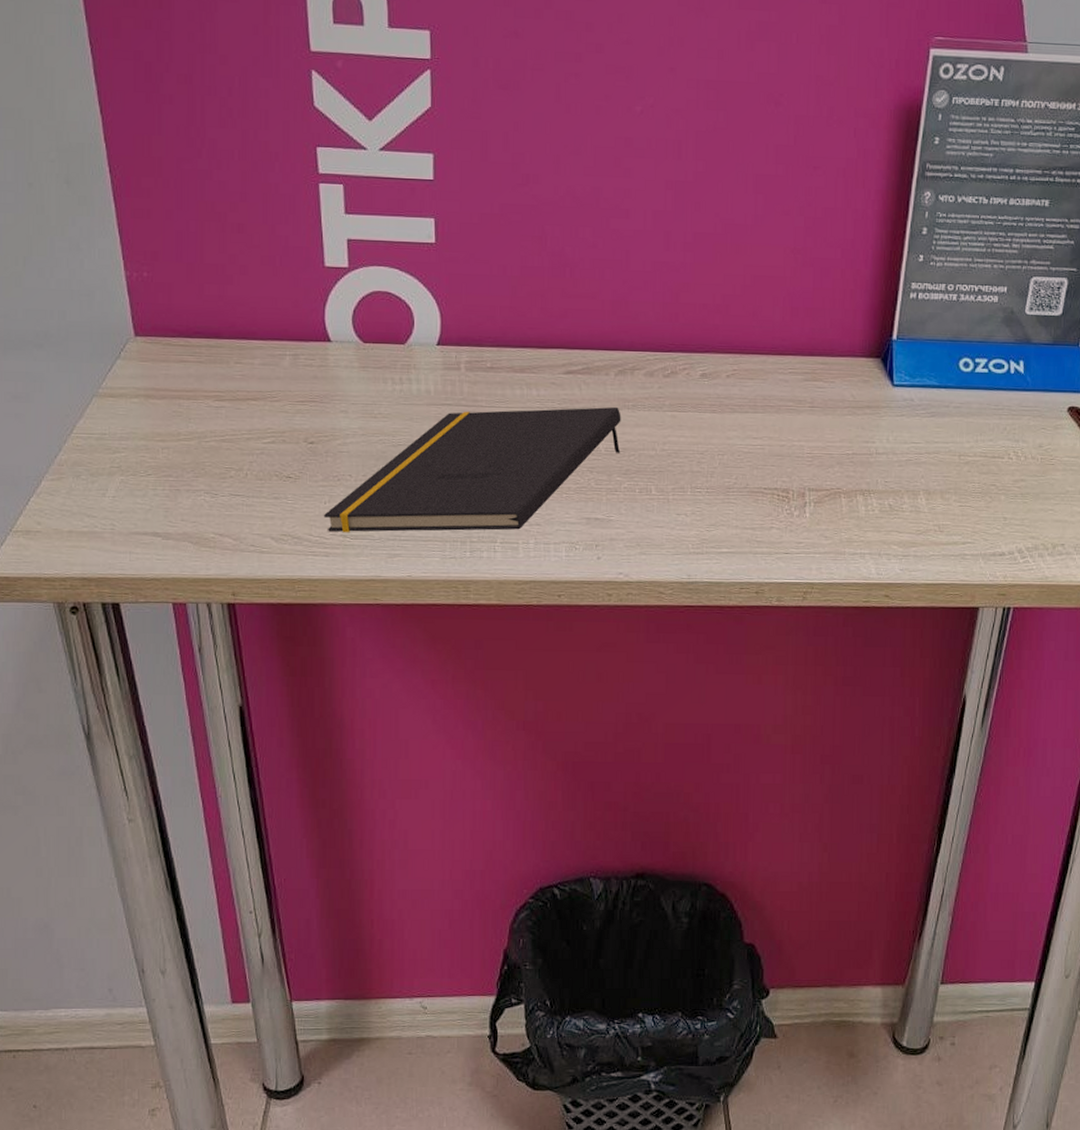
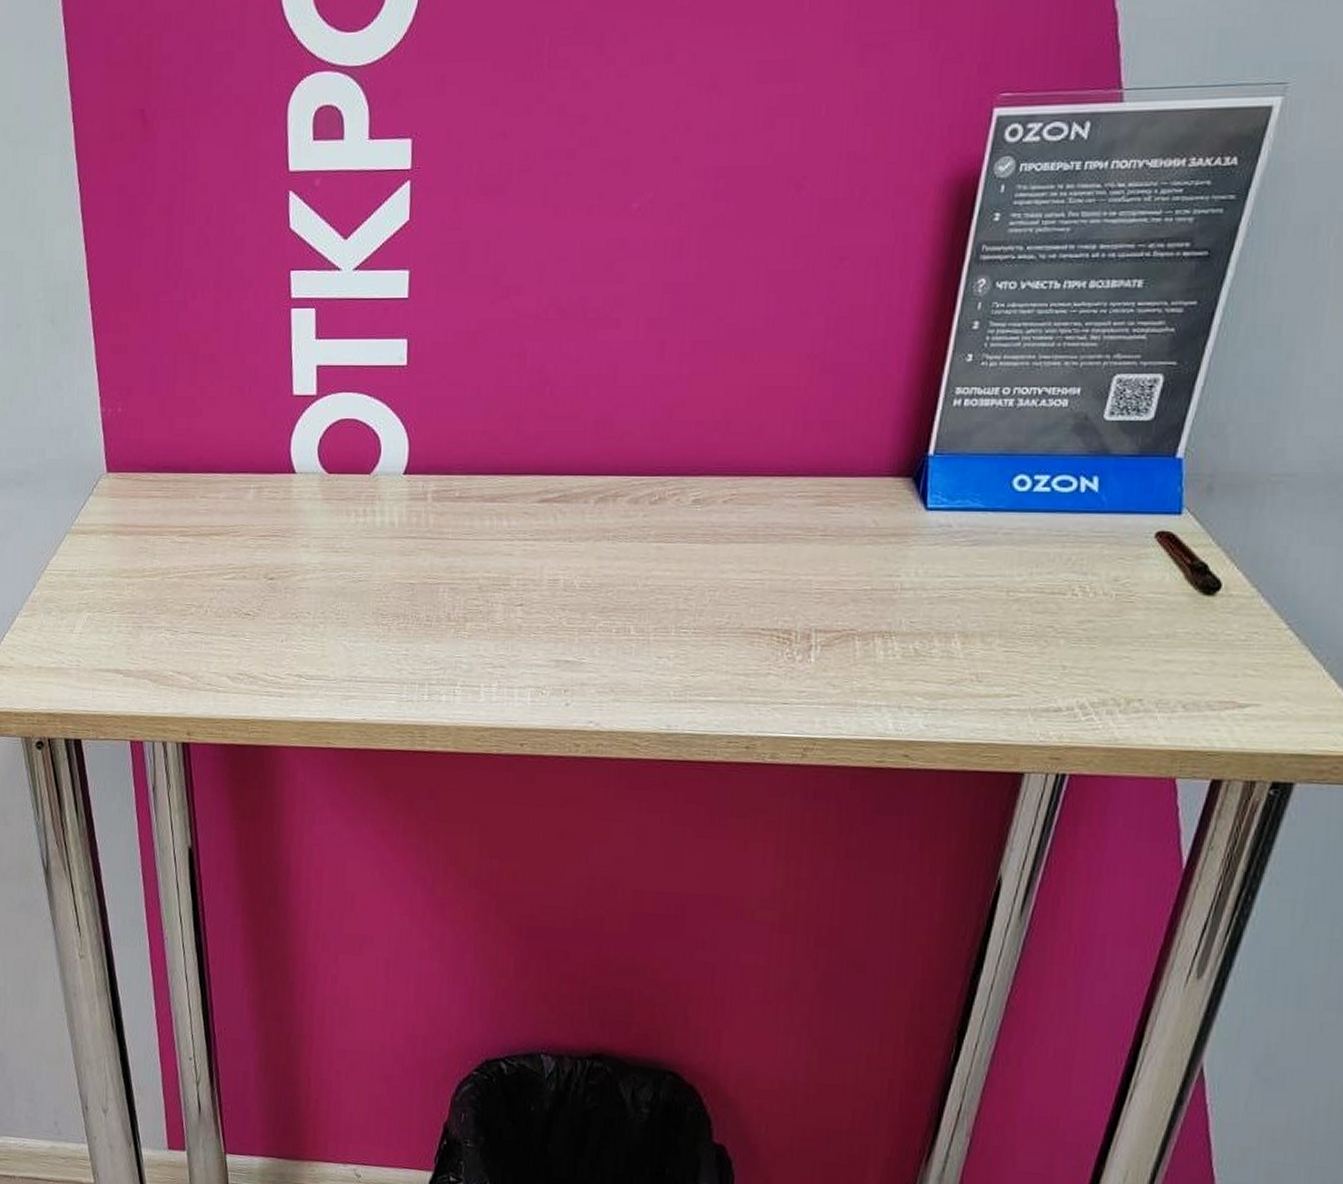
notepad: present [323,406,621,533] -> none [279,537,600,673]

